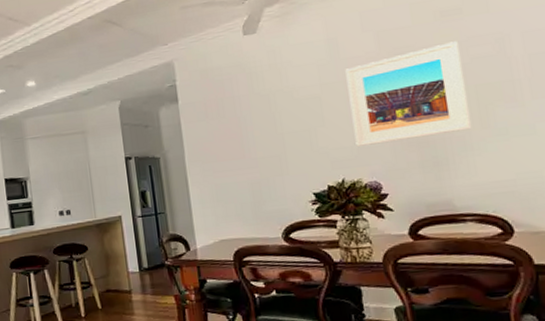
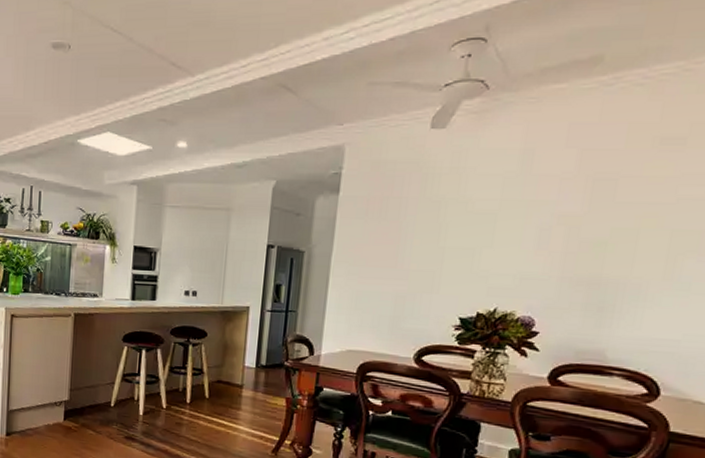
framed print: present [345,41,472,147] -> none [520,176,669,279]

